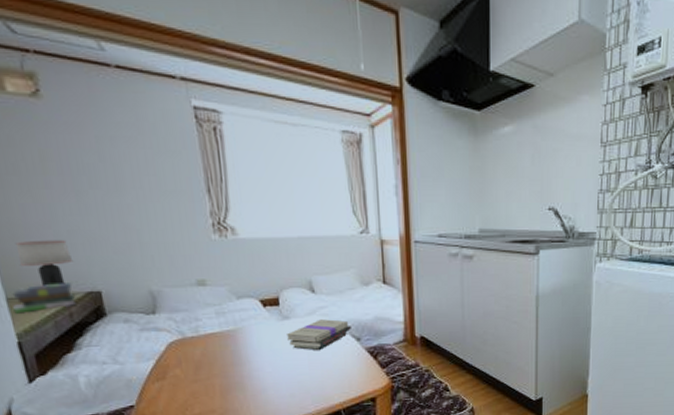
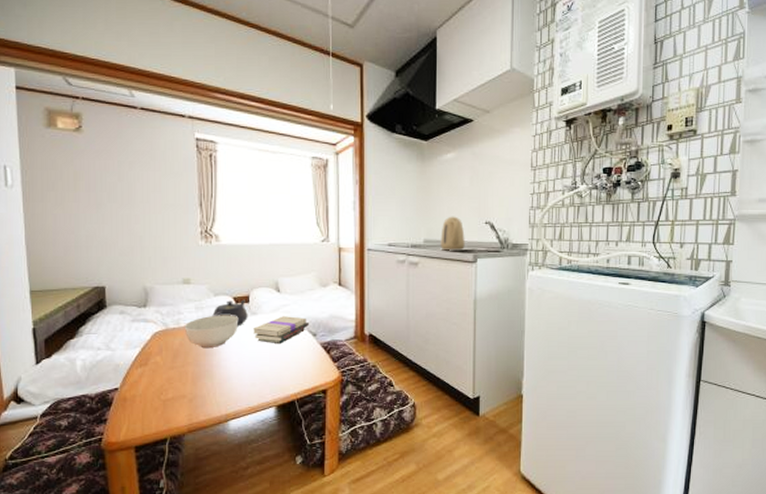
books: present [12,283,77,314] -> none [34,279,85,304]
table lamp: present [15,239,74,286] -> none [44,243,87,281]
bowl: none [204,320,269,359] -> present [184,315,239,349]
teapot: none [236,302,280,333] -> present [212,299,248,326]
kettle: none [498,201,526,242] -> present [440,216,465,251]

